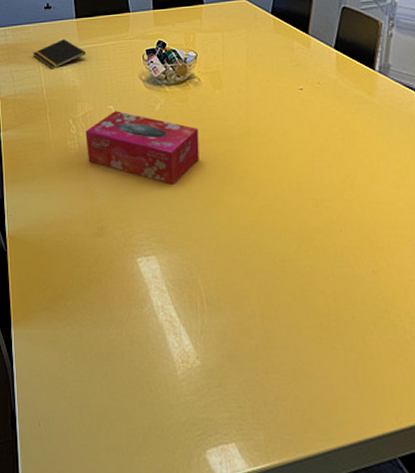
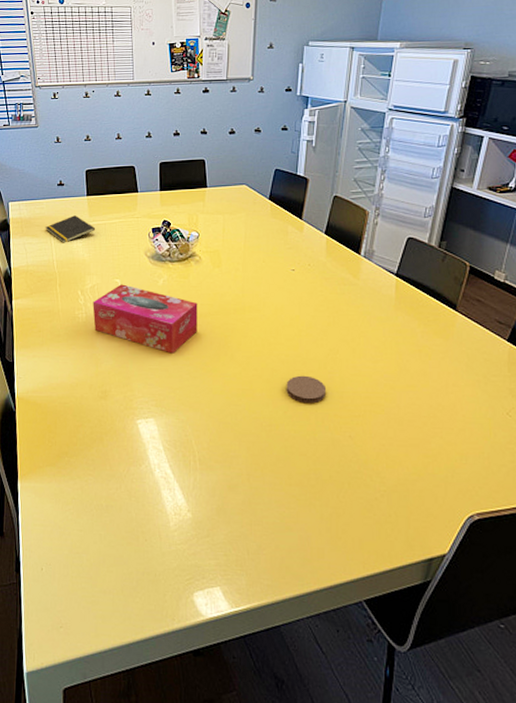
coaster: none [299,204,345,236] -> present [286,375,327,404]

